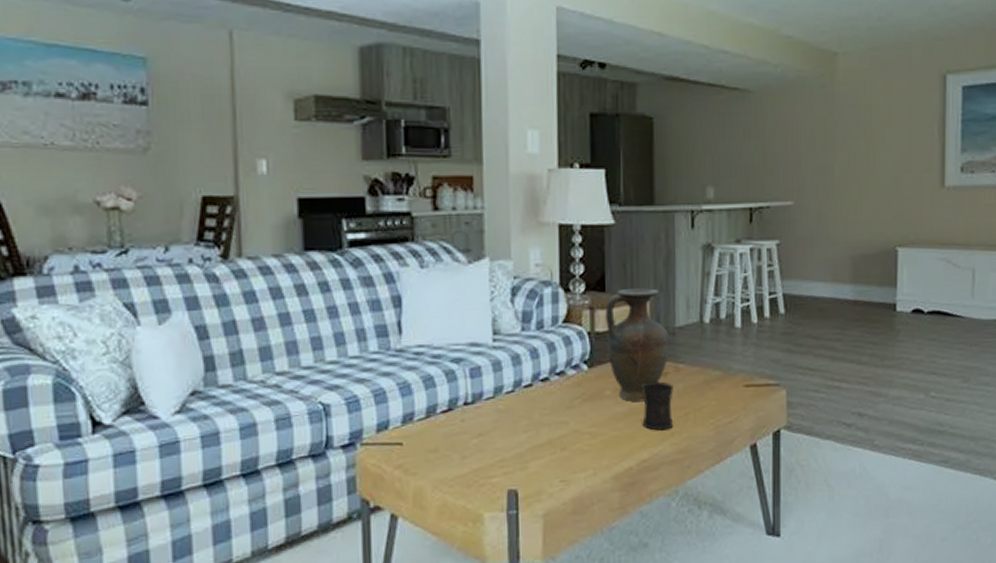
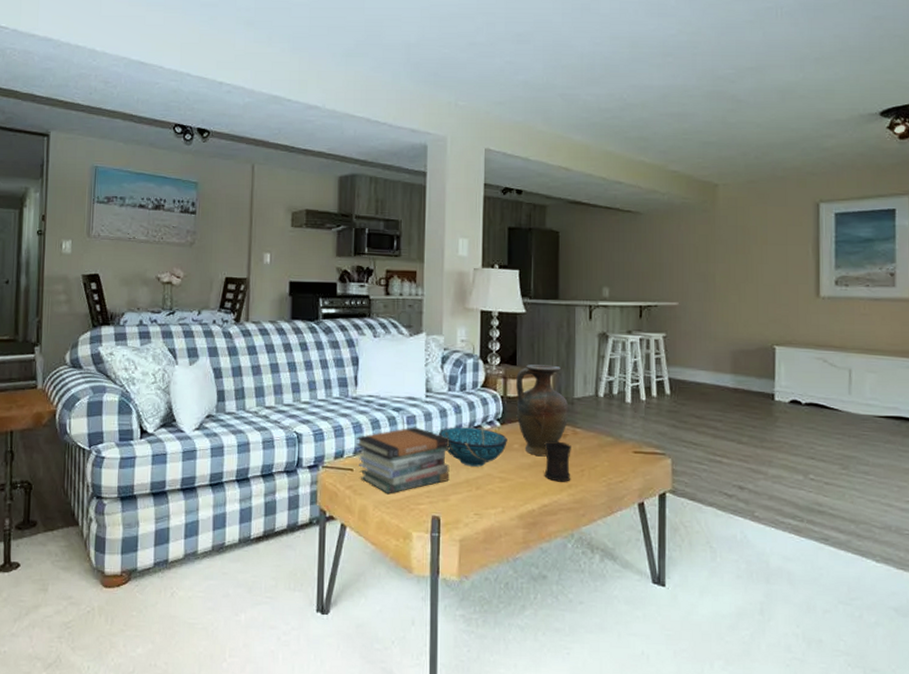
book stack: none [404,380,528,470] -> present [356,427,450,494]
decorative bowl: none [512,374,597,424] -> present [439,427,507,467]

